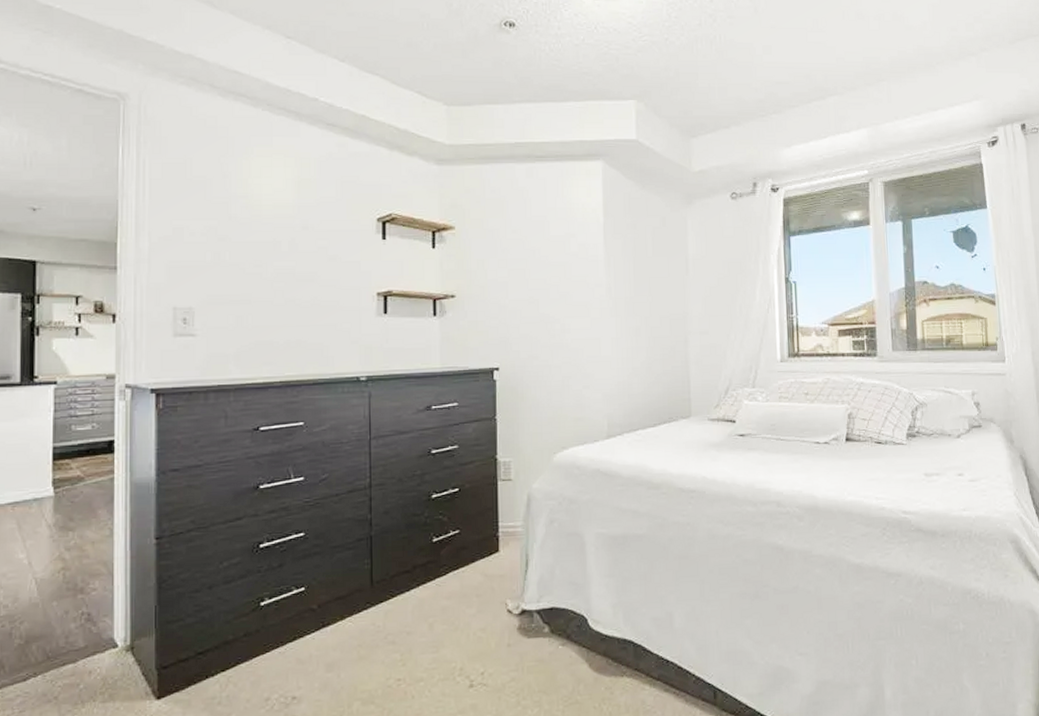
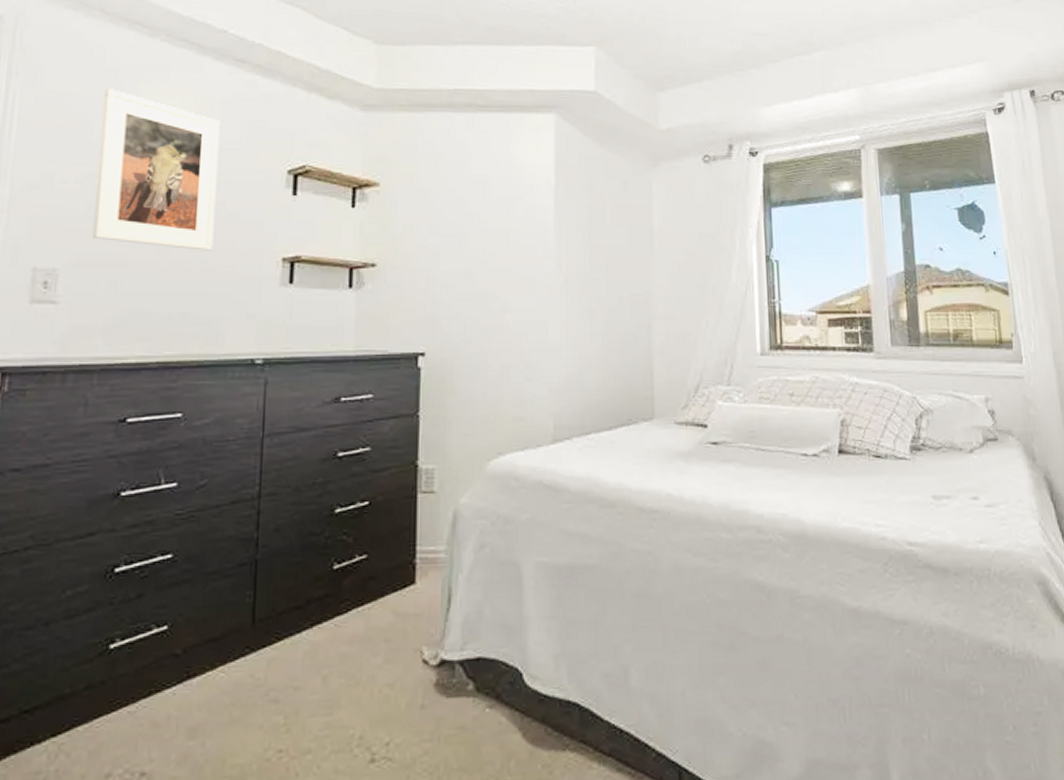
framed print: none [219,153,319,289] -> present [92,88,220,251]

